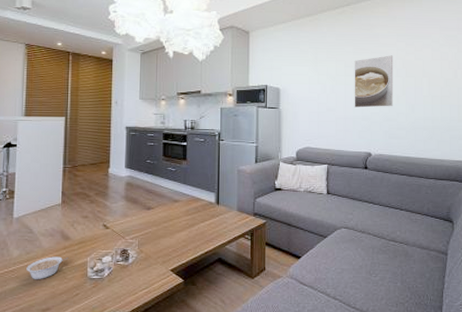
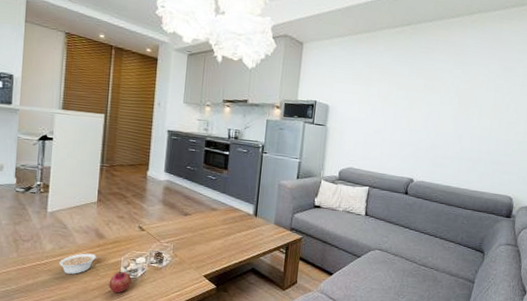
fruit: none [76,272,99,296] -> present [109,271,132,293]
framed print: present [354,55,394,108] -> none [402,81,448,135]

